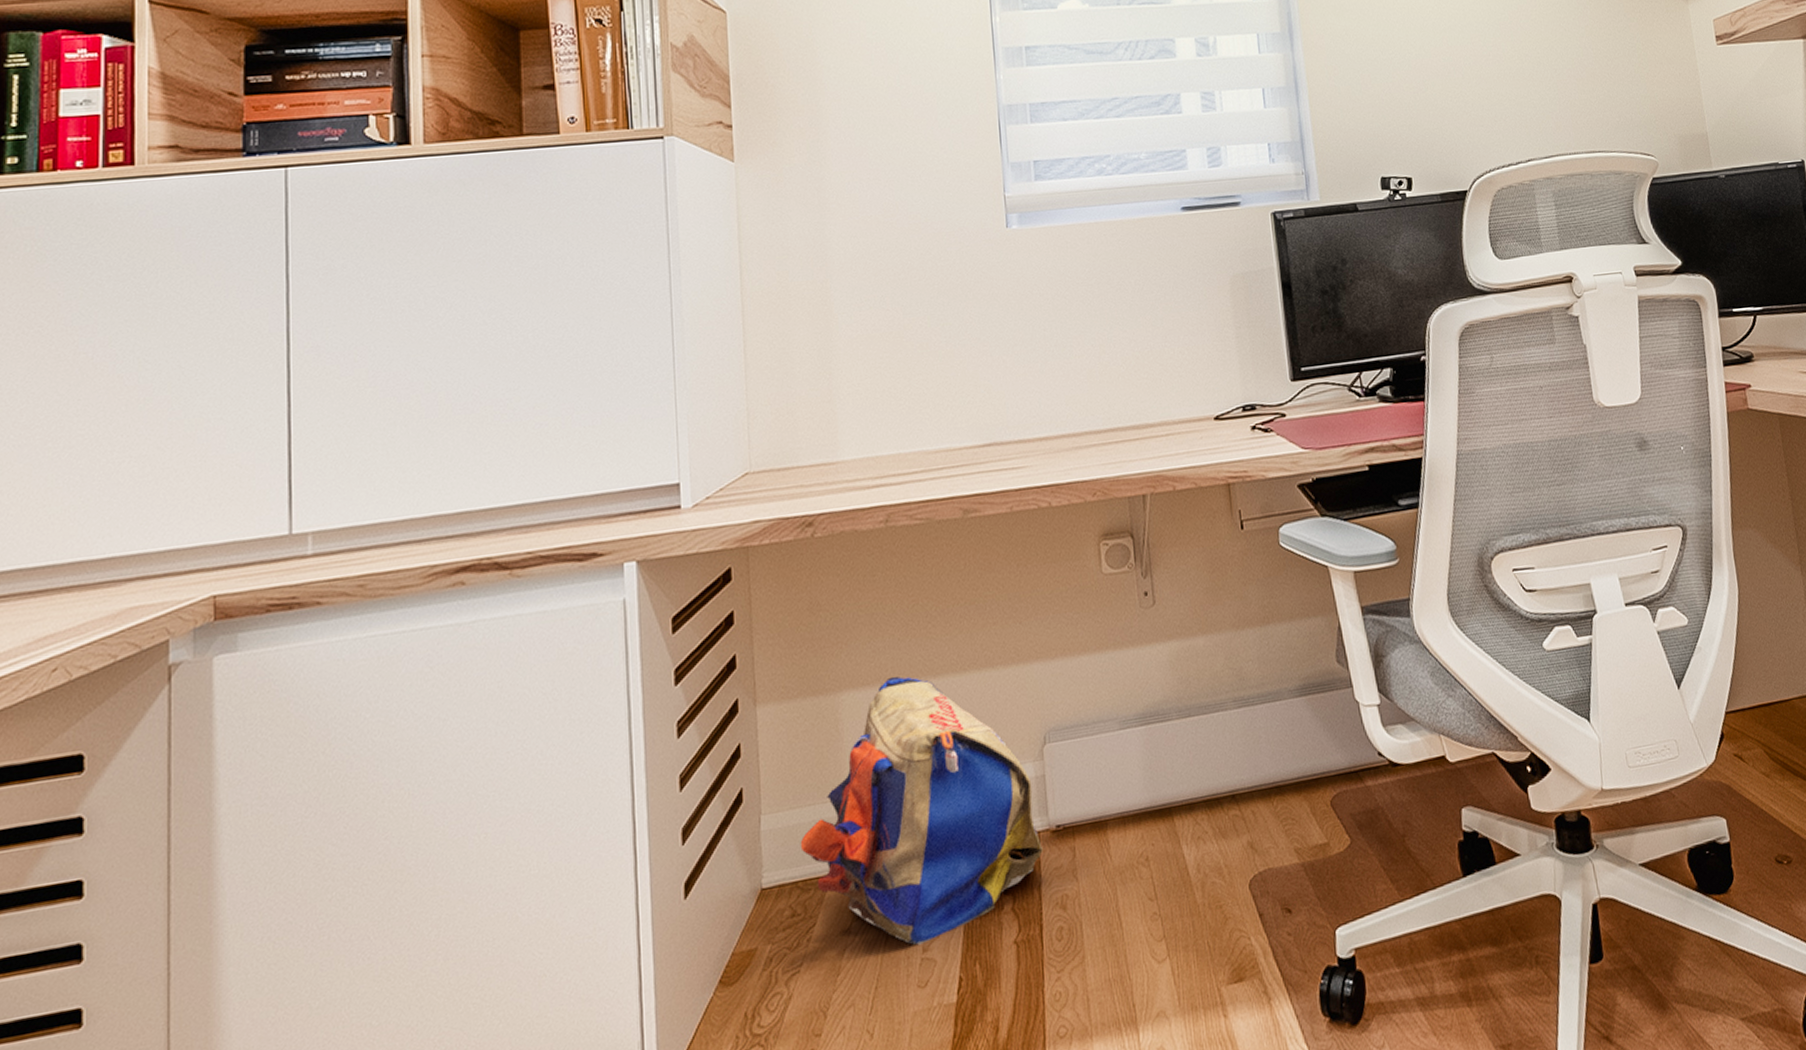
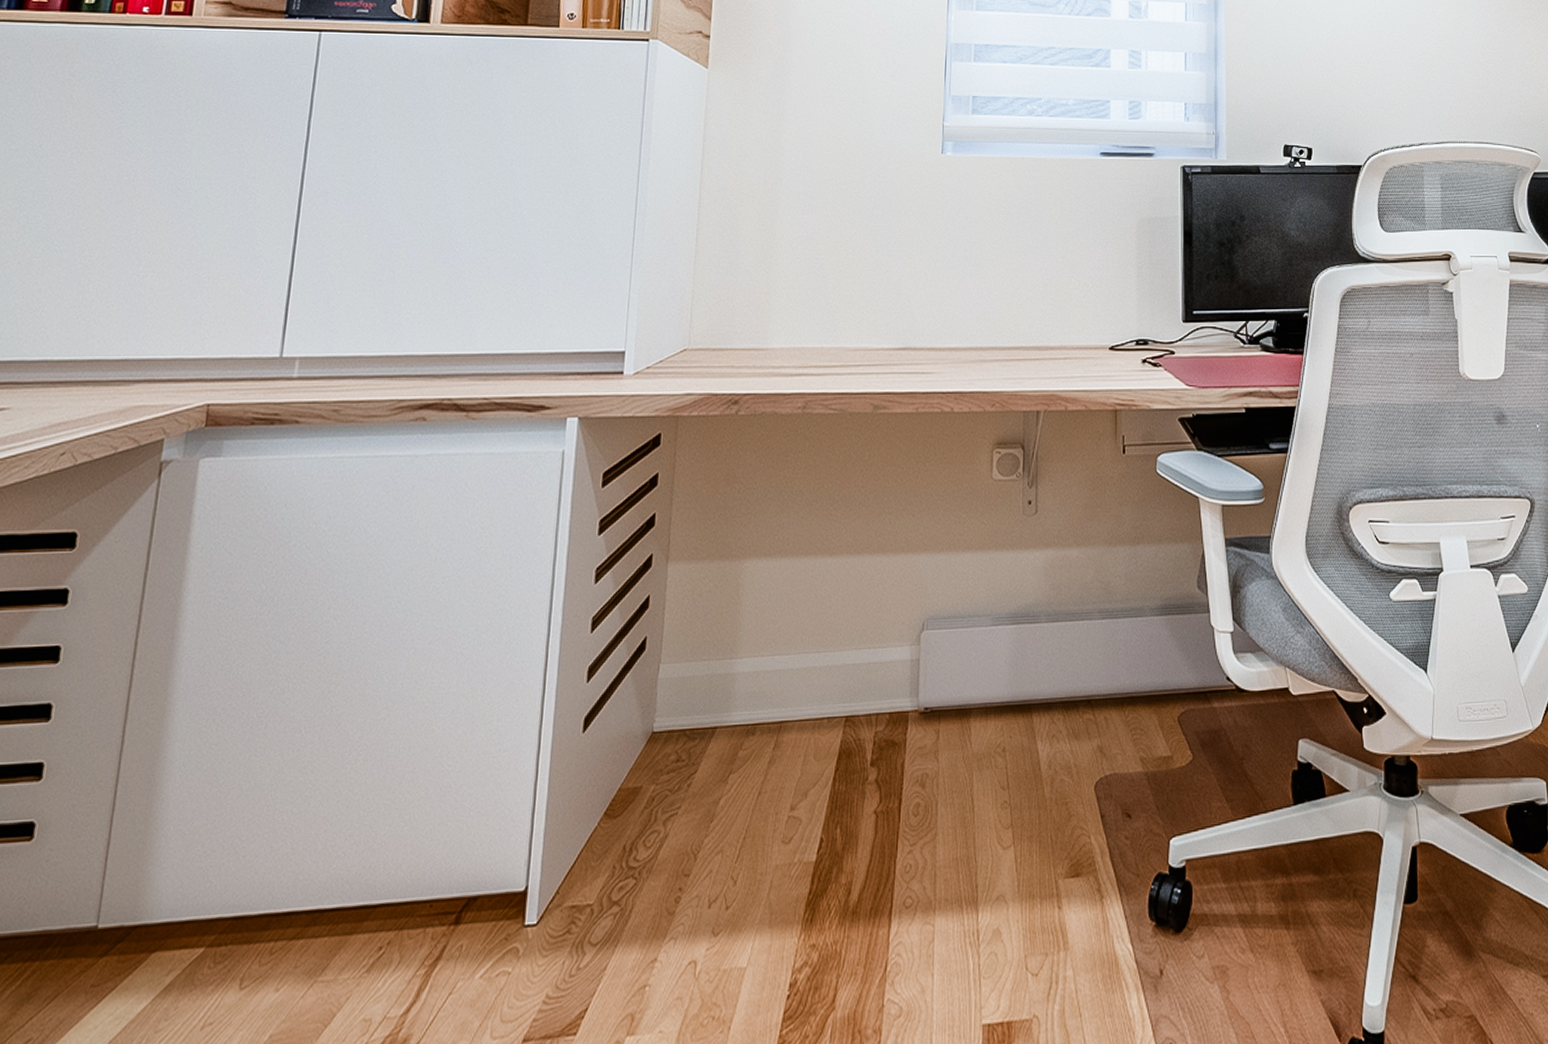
backpack: present [800,676,1043,945] -> none [691,550,910,803]

